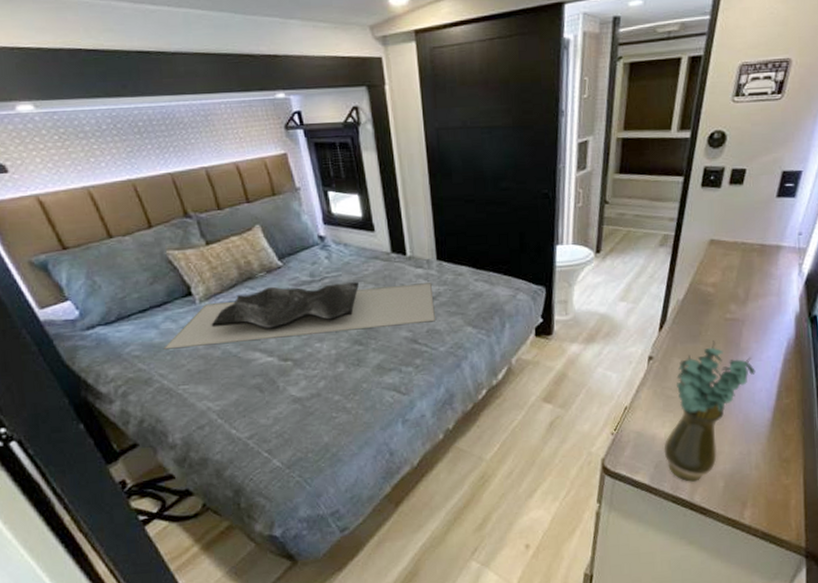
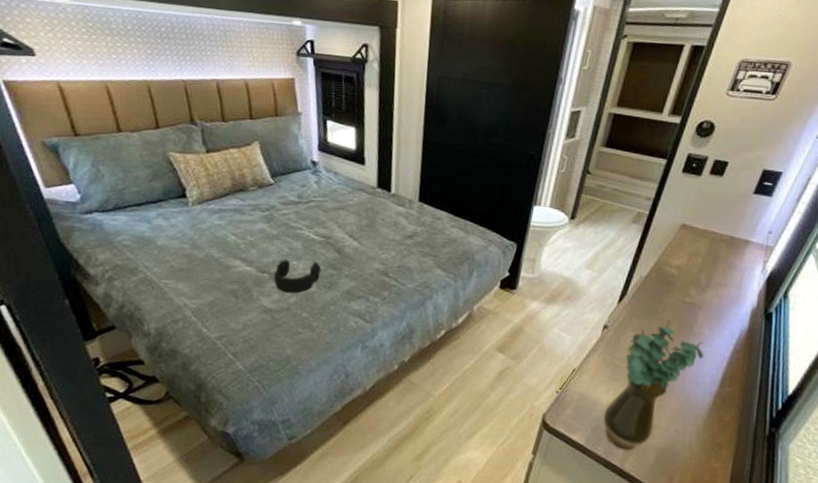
throw blanket: present [164,282,435,350] -> none [153,201,410,259]
headphones: none [297,340,347,378] -> present [273,259,322,293]

